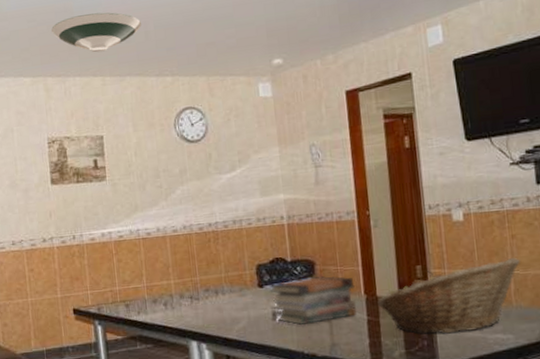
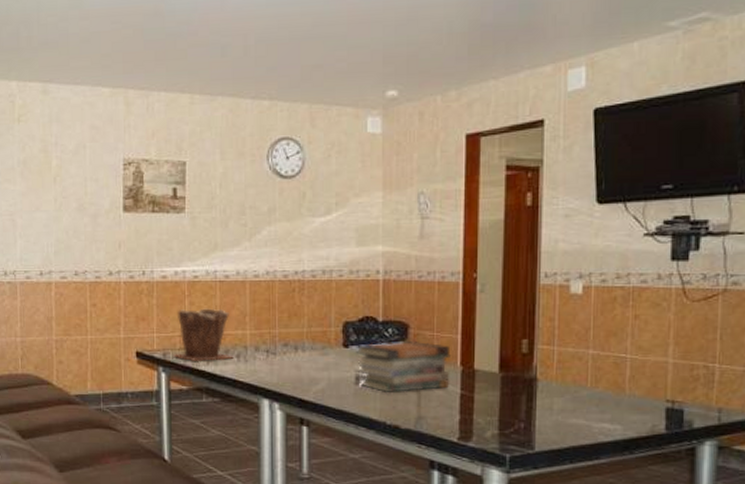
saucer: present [51,12,141,53] -> none [138,19,240,66]
plant pot: none [107,263,162,313] -> present [173,308,234,361]
fruit basket: present [378,257,520,335] -> none [474,340,640,418]

